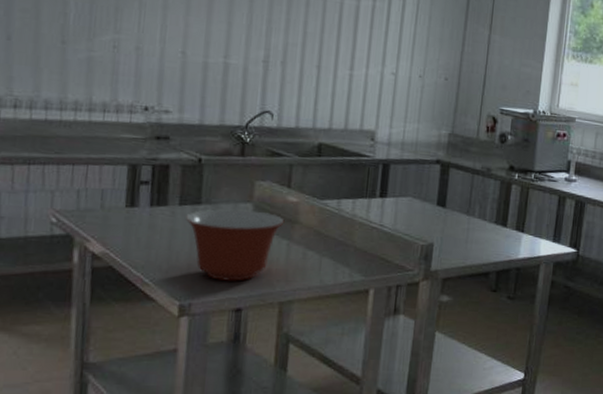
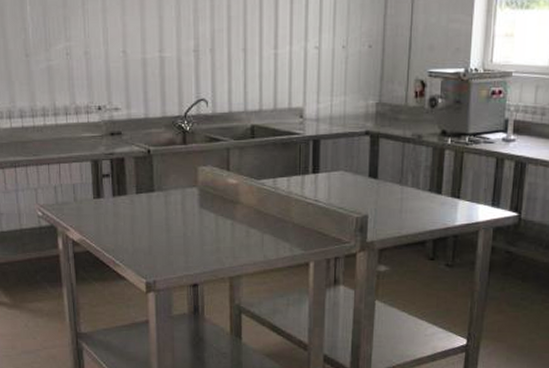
mixing bowl: present [186,209,285,281] -> none [143,194,227,260]

